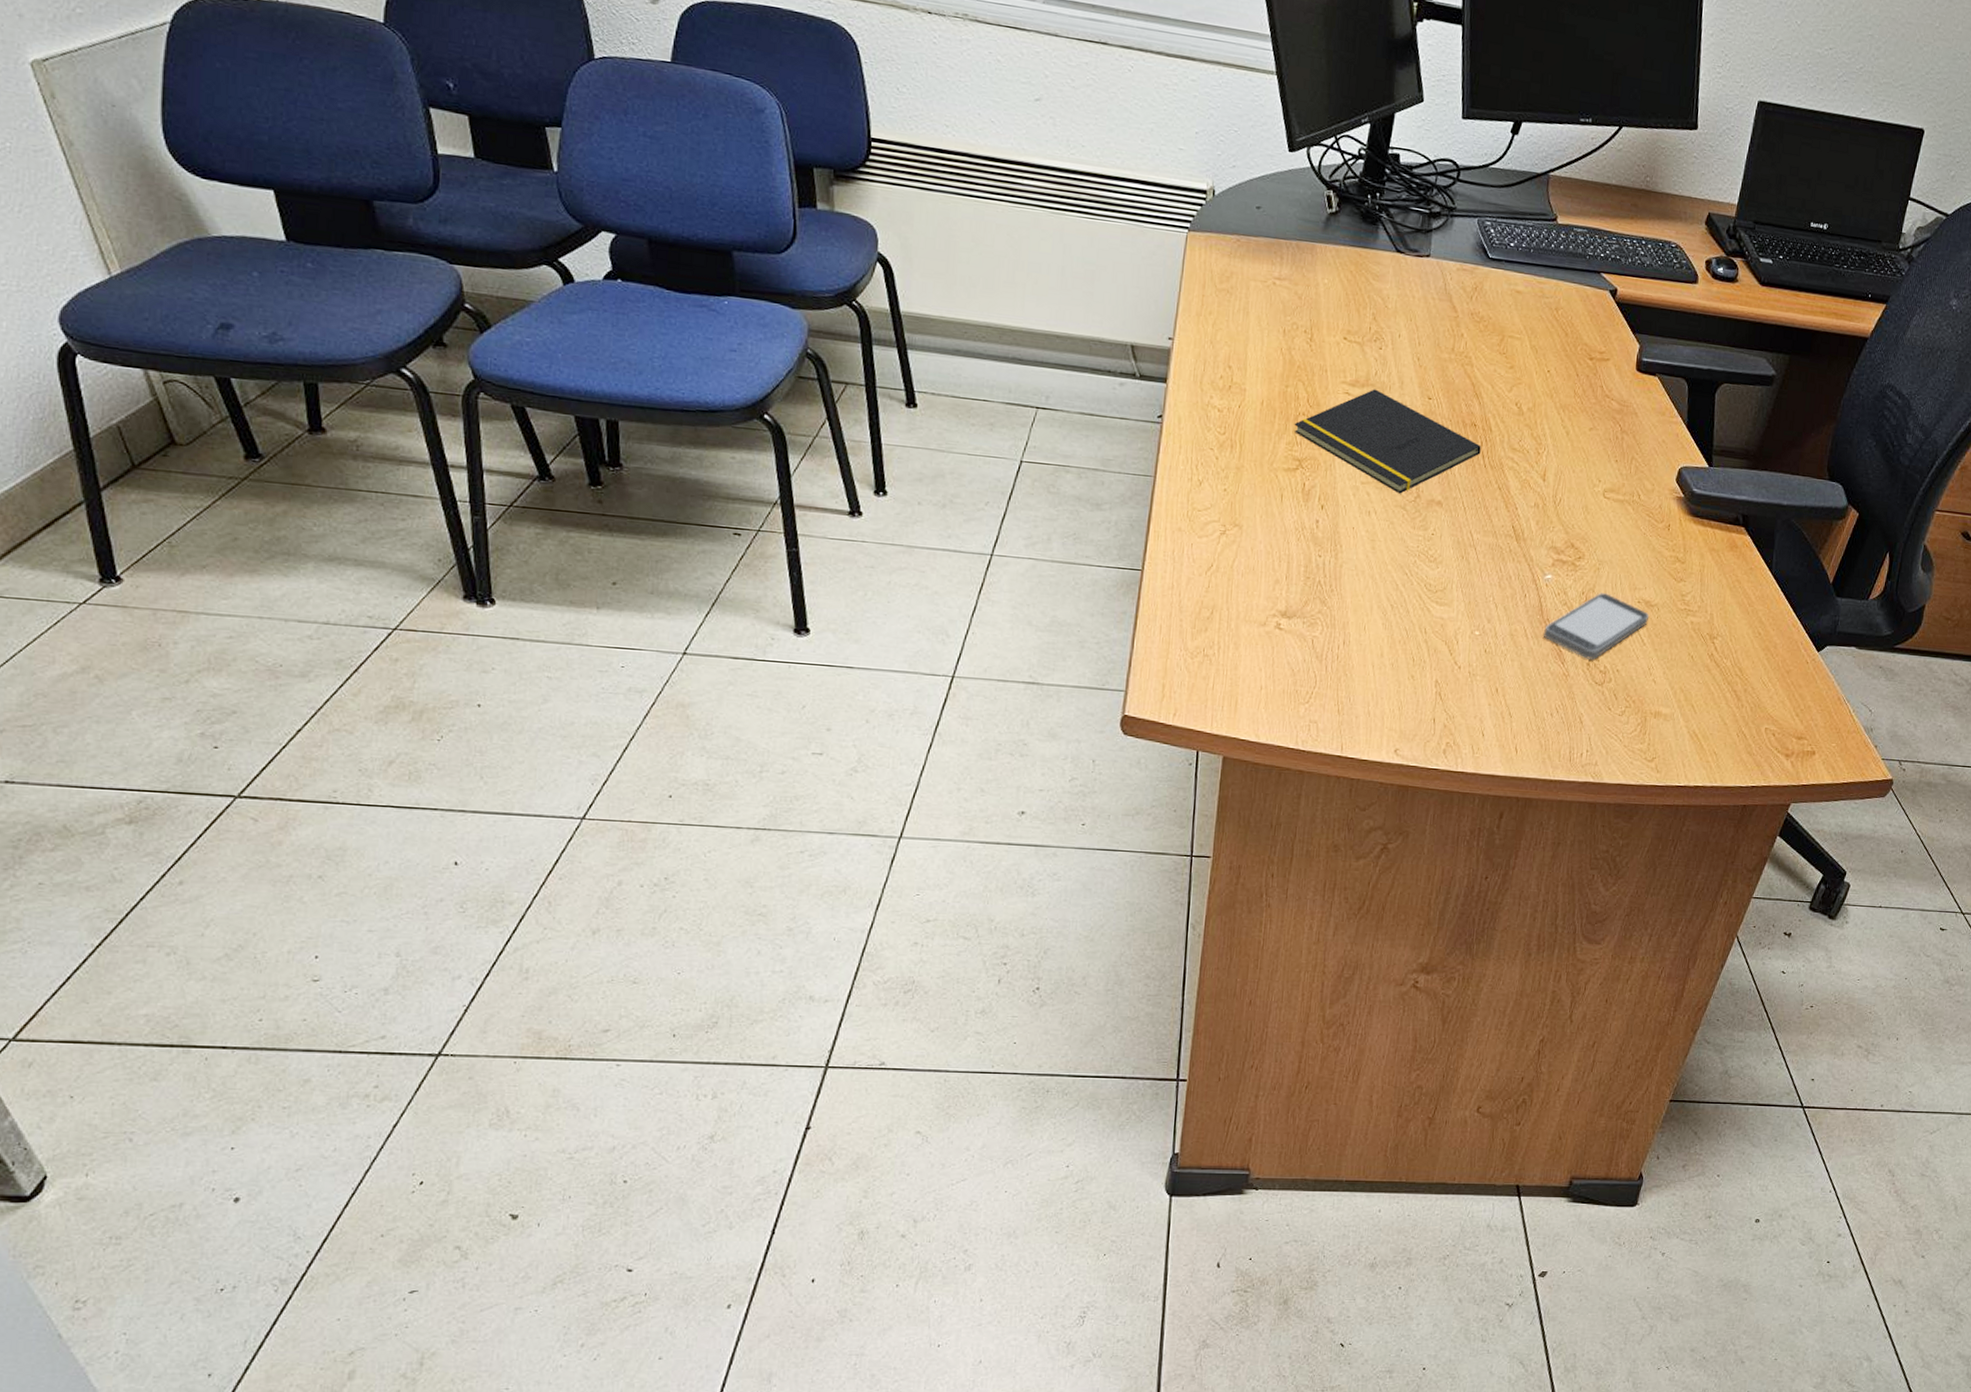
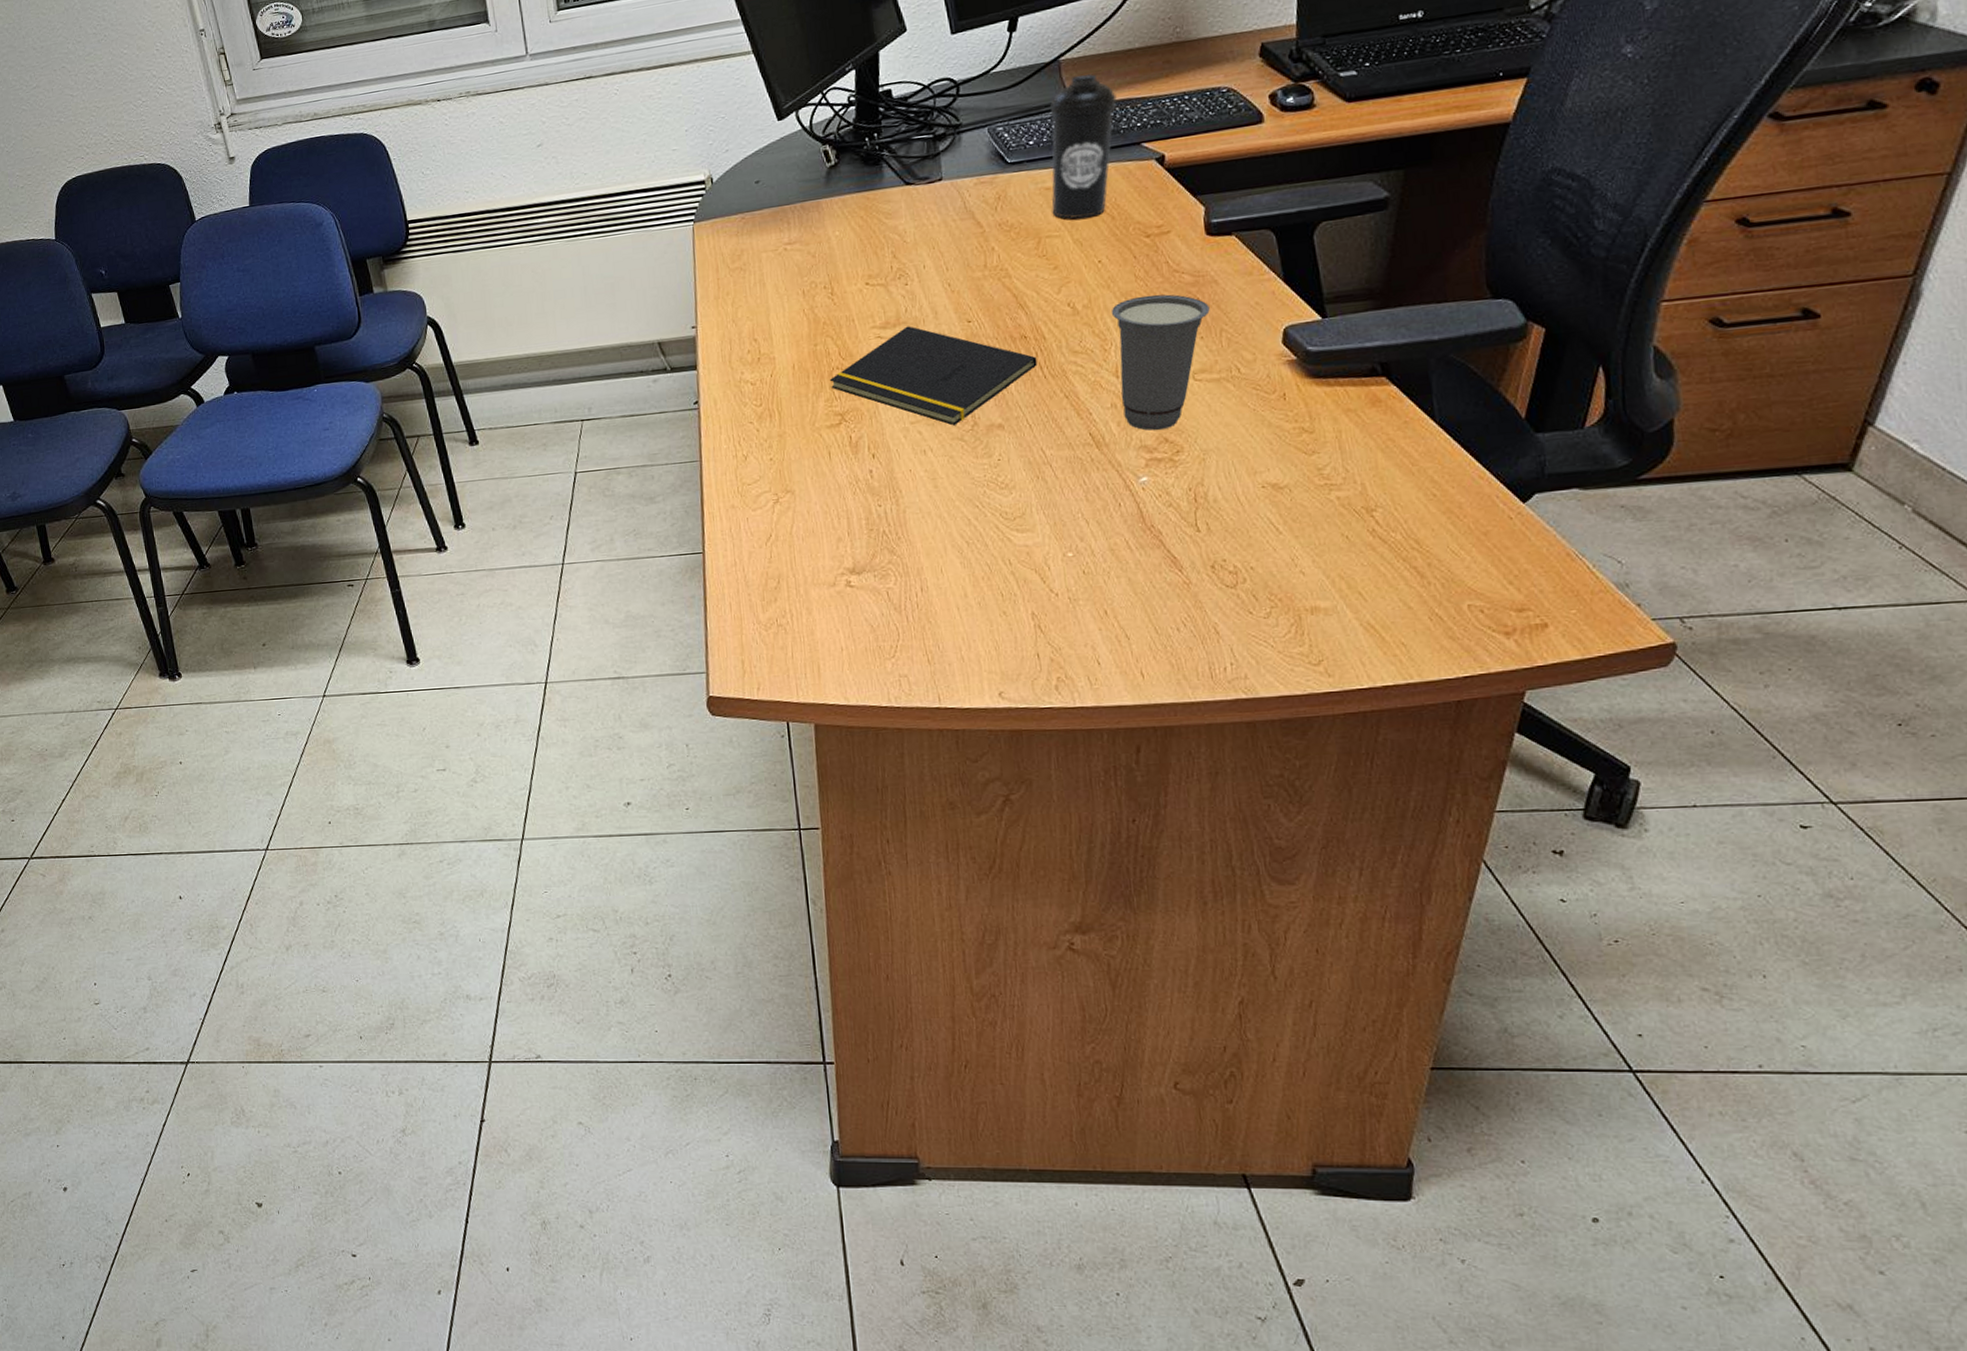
water bottle: none [1518,194,1589,329] -> present [1050,73,1117,219]
cup: none [1543,411,1627,536] -> present [1111,294,1210,431]
smartphone: present [1544,593,1650,660] -> none [1150,484,1281,561]

